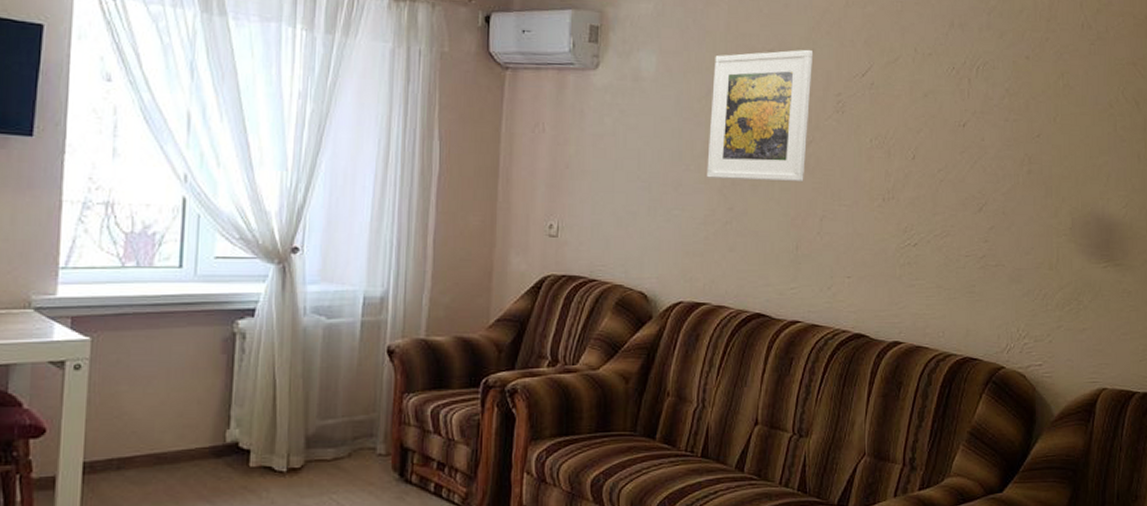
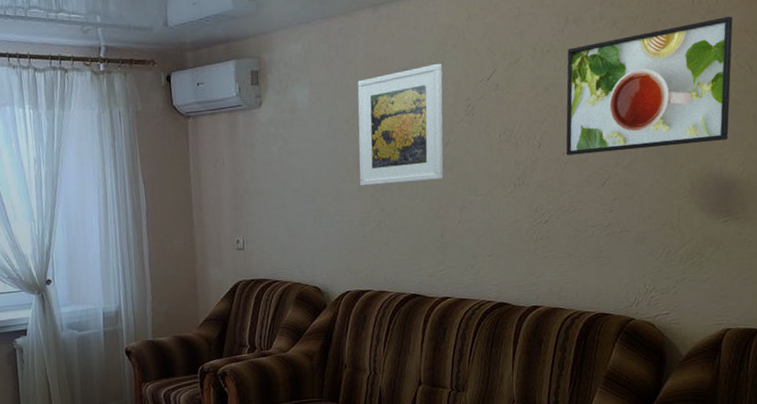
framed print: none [943,46,1121,178] -> present [566,16,733,156]

